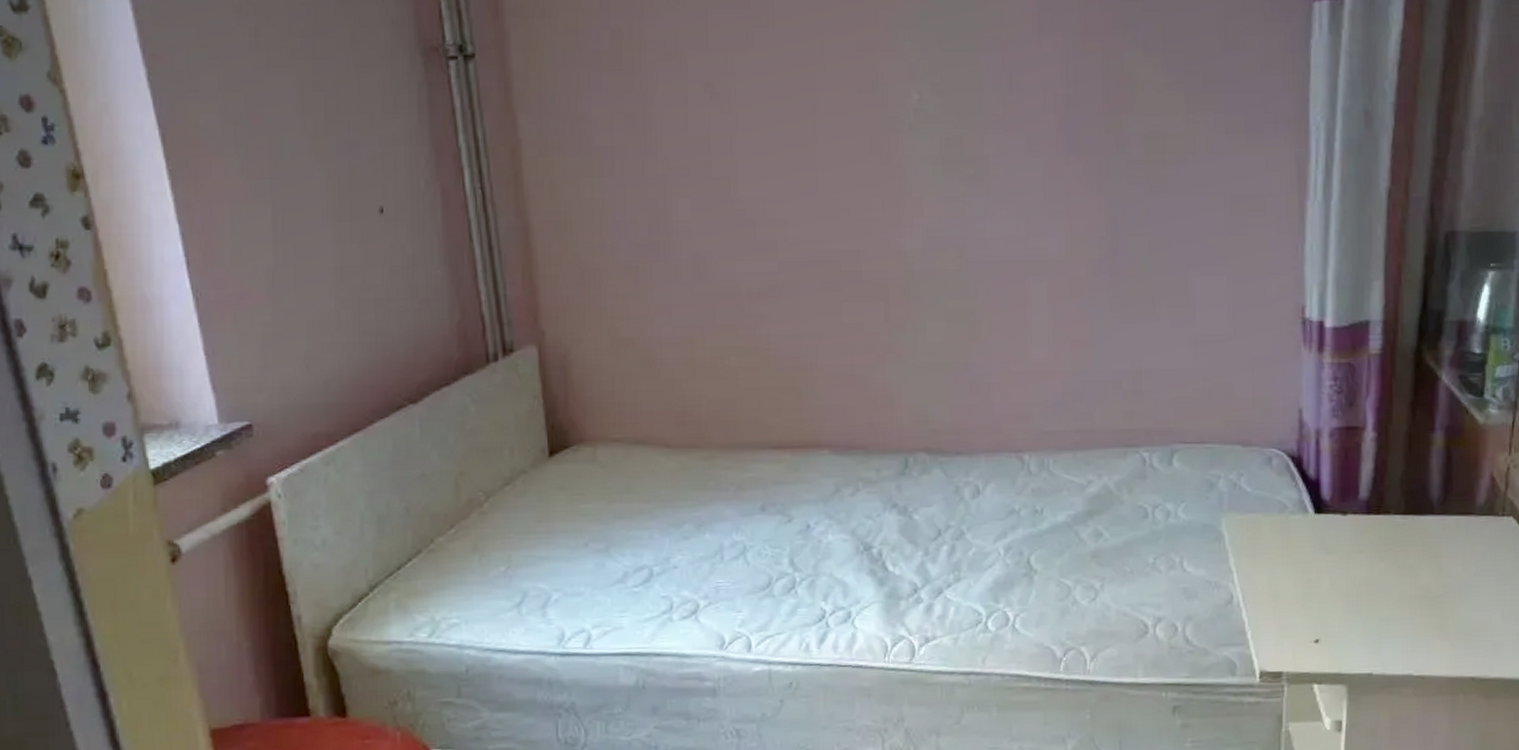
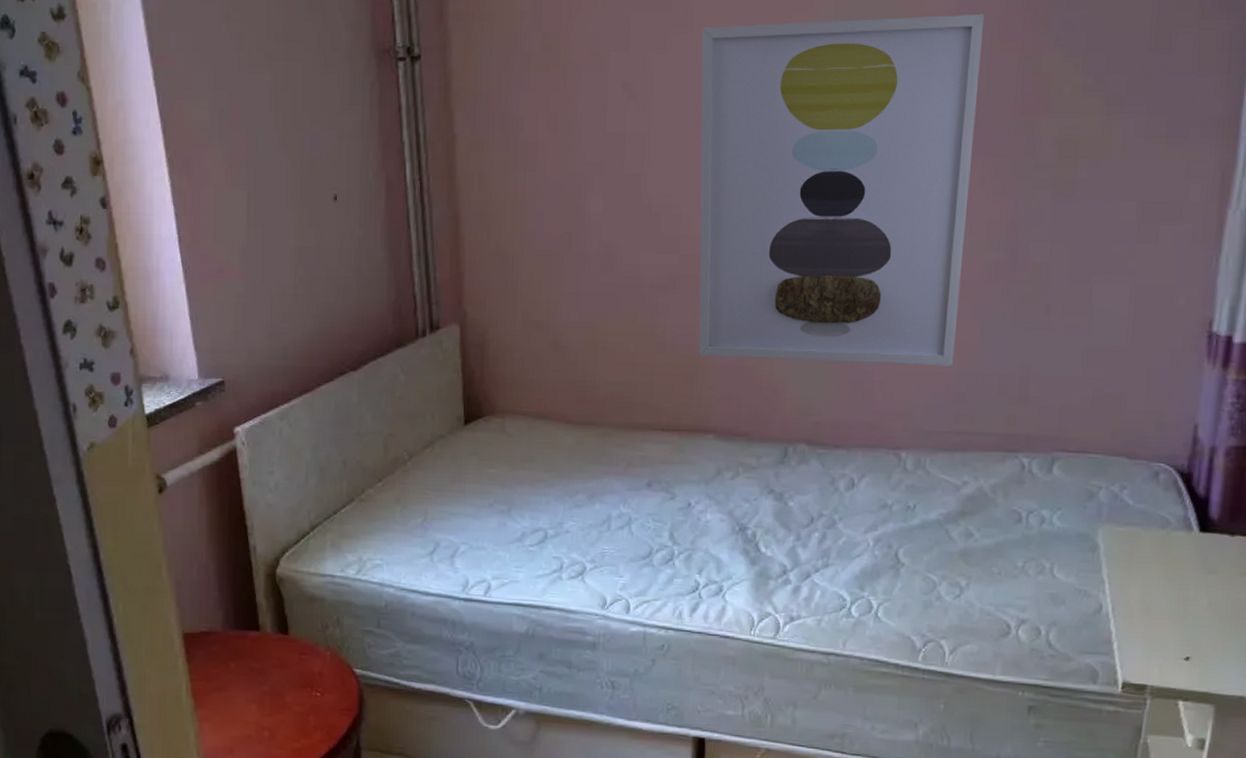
wall art: none [784,15,1067,367] -> present [699,13,985,367]

